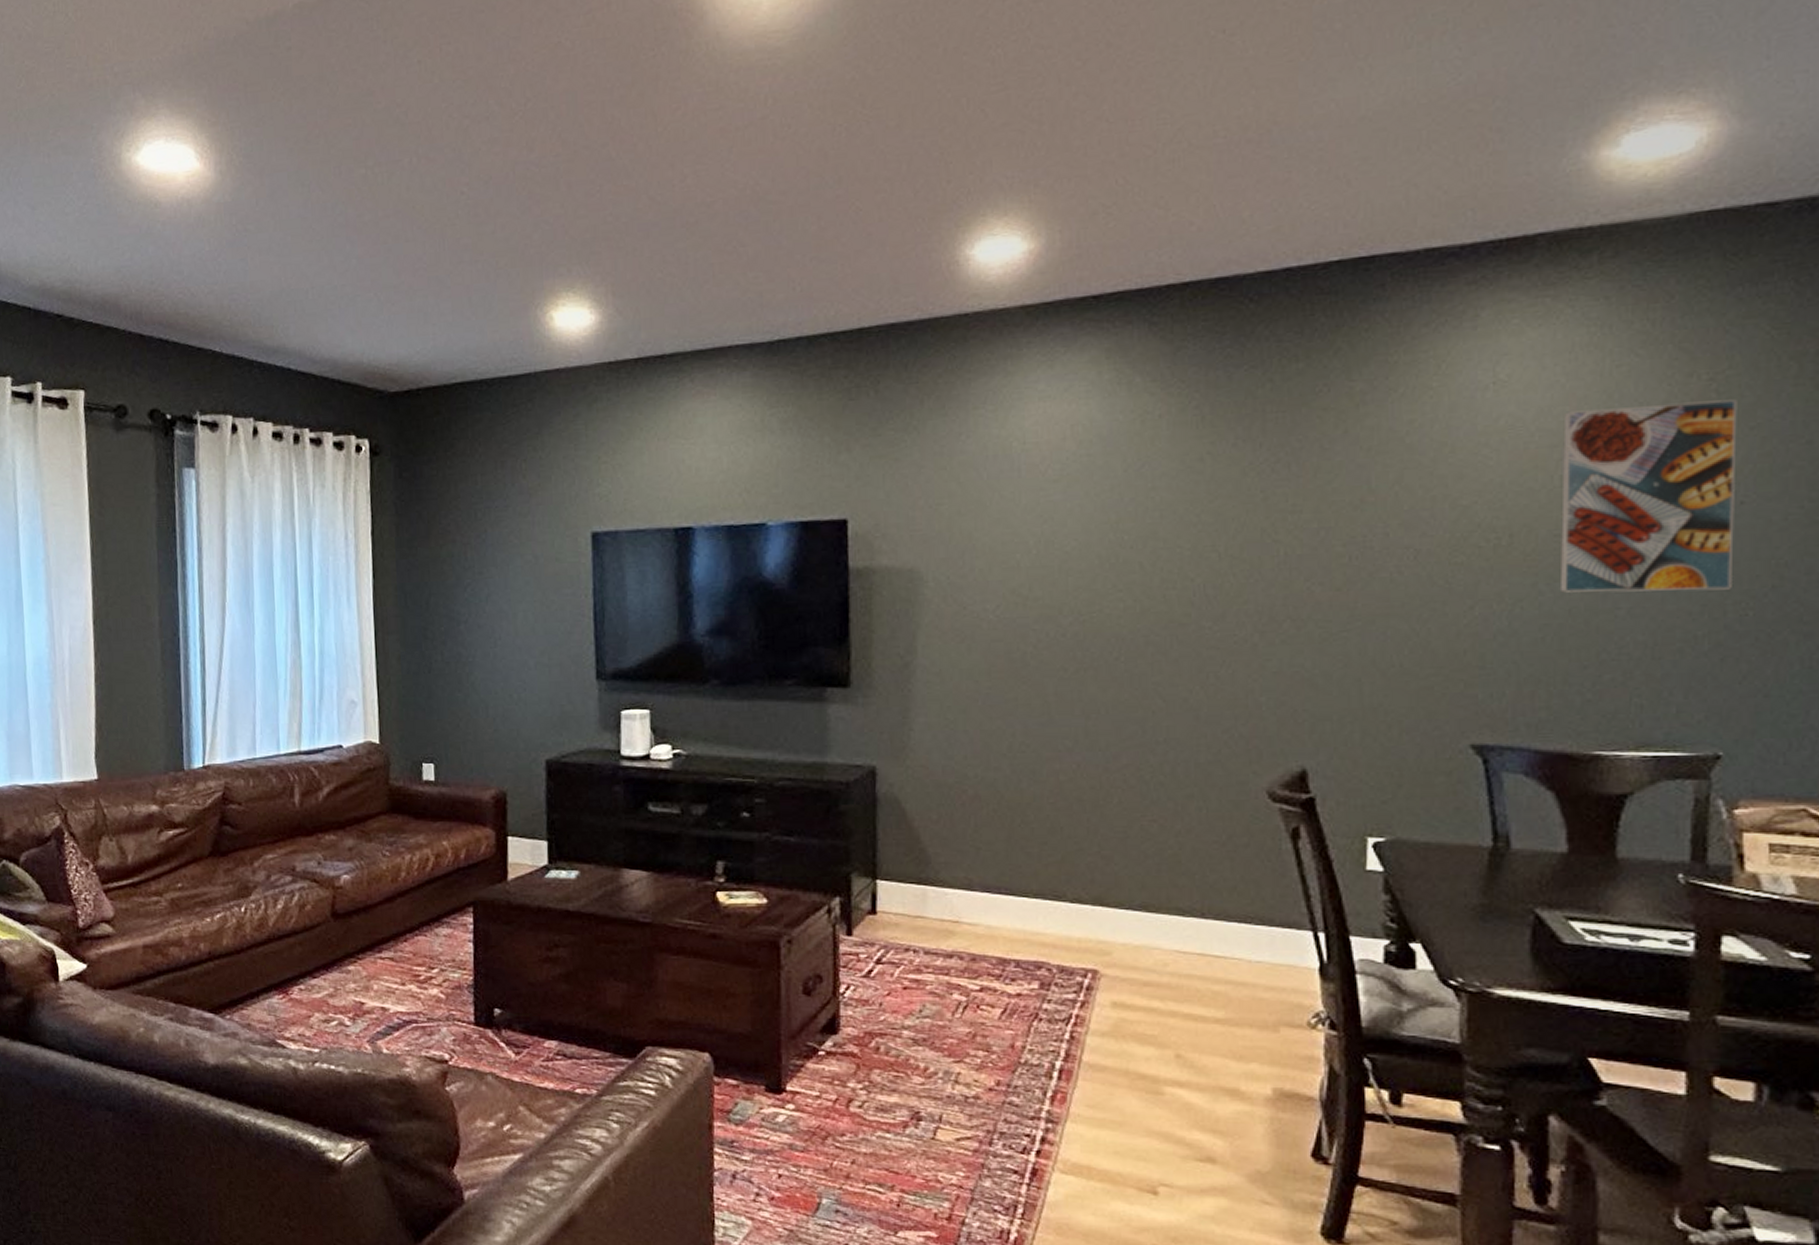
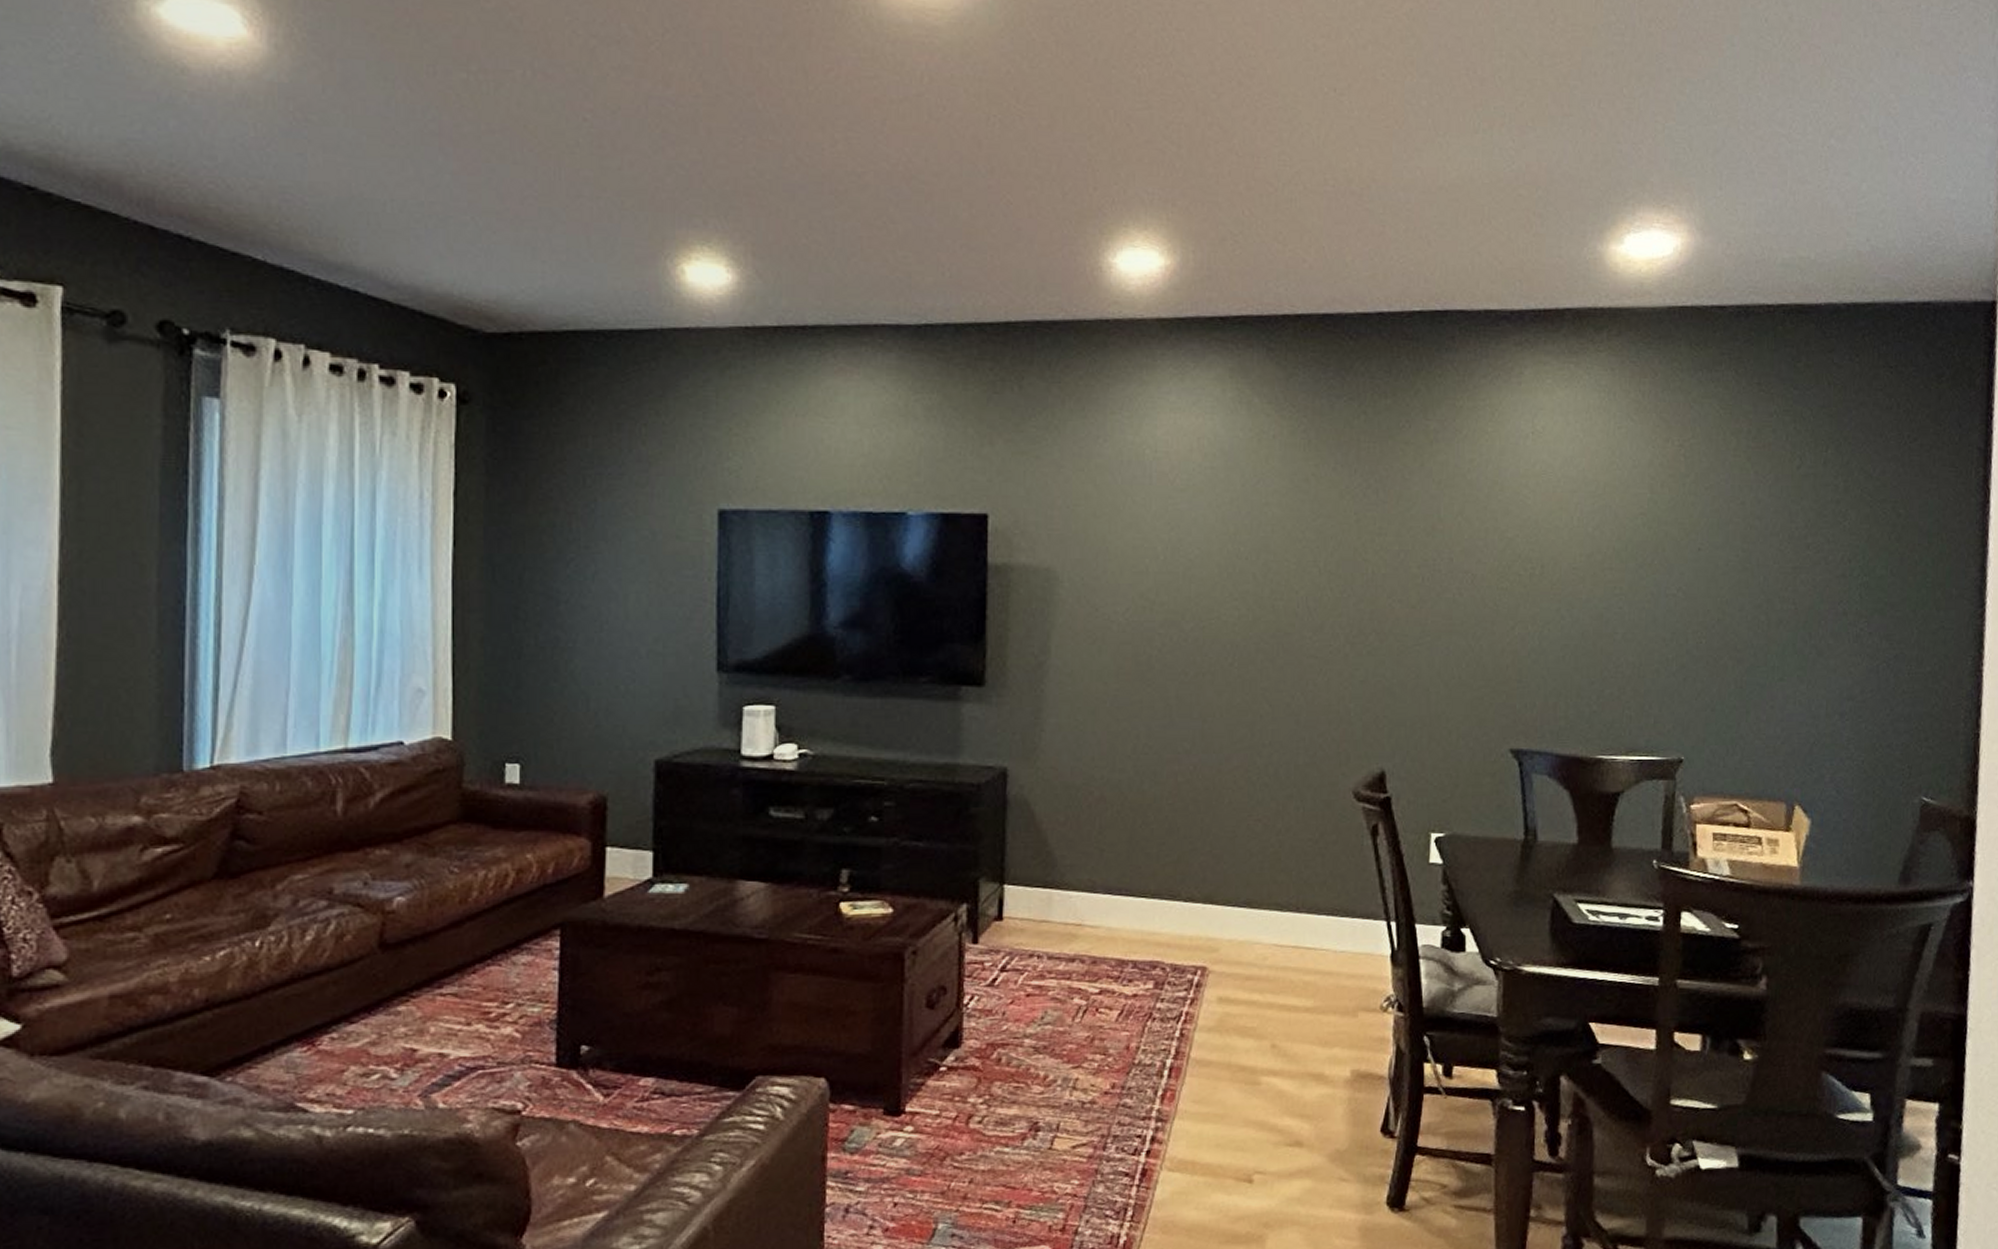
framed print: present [1559,399,1737,593] -> none [1575,462,1697,621]

